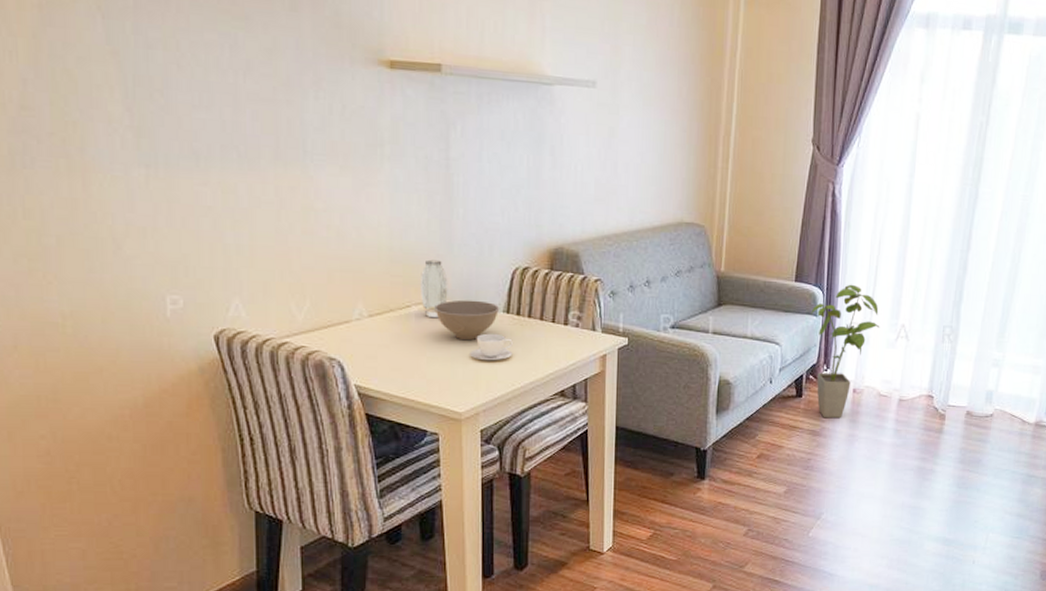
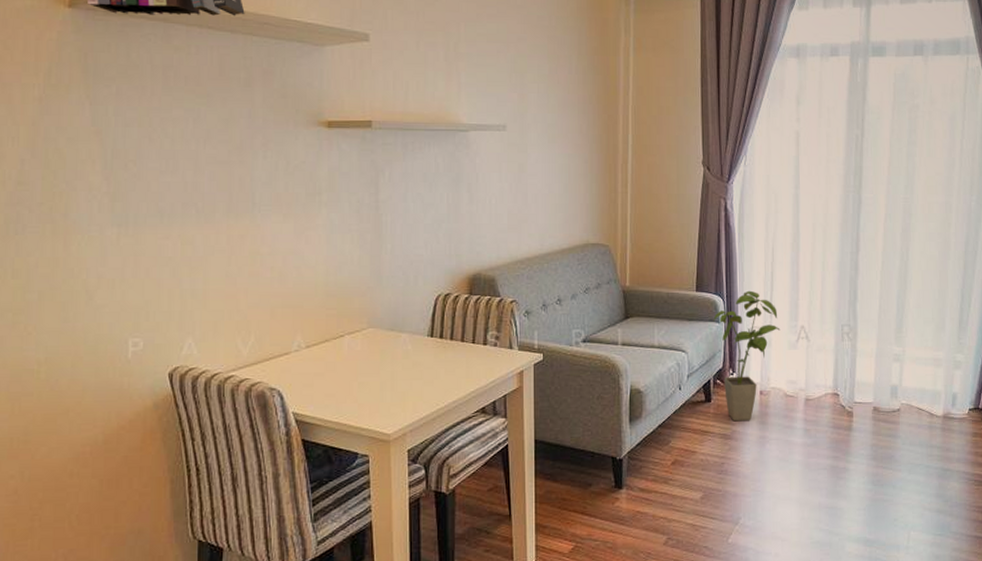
vase: present [421,259,448,317] -> none [353,292,378,345]
bowl: present [434,299,500,341] -> none [365,326,425,365]
teacup: present [470,333,513,361] -> none [397,356,437,383]

